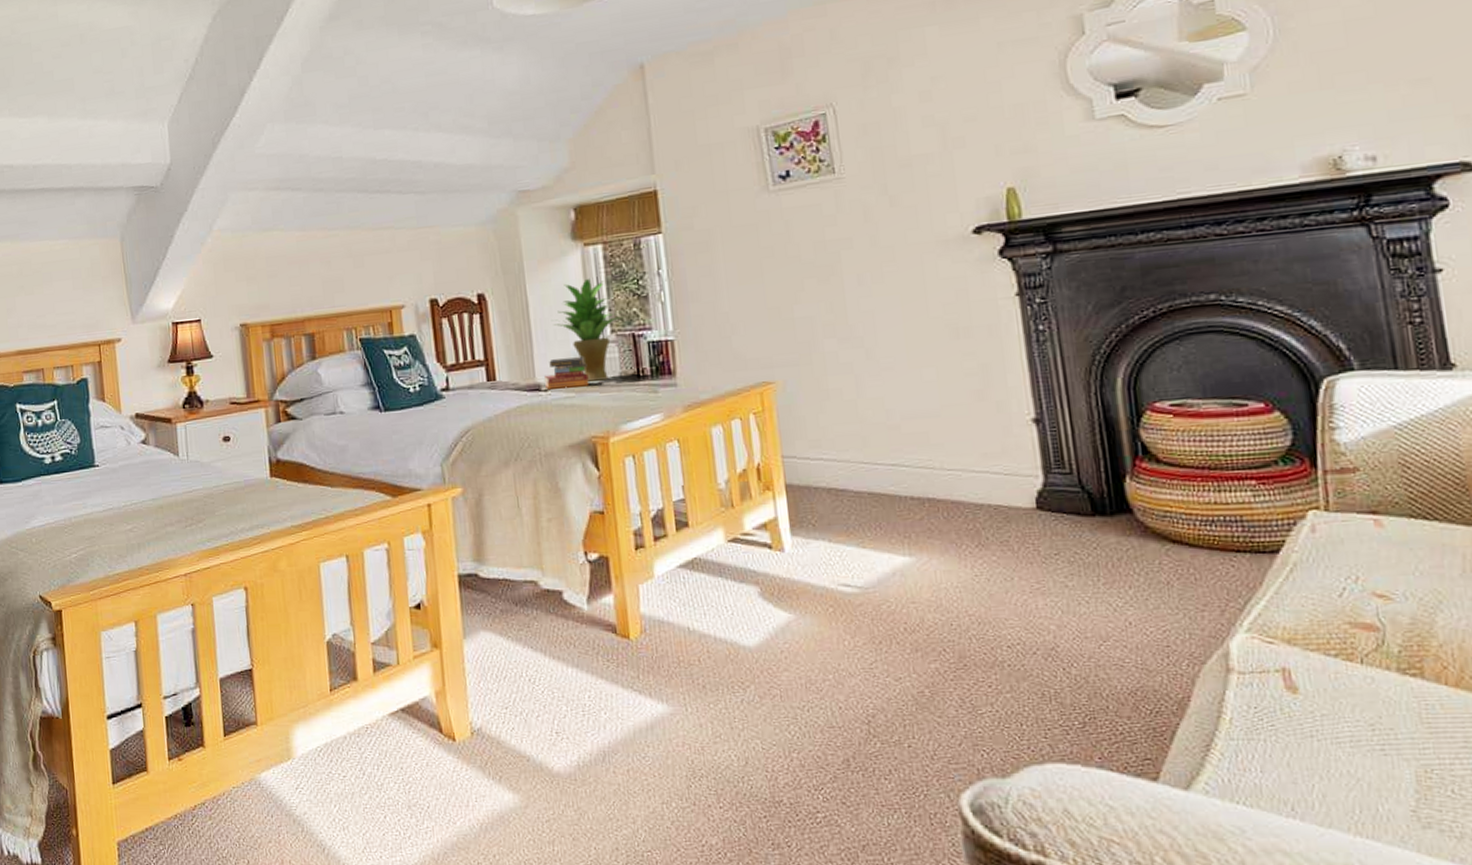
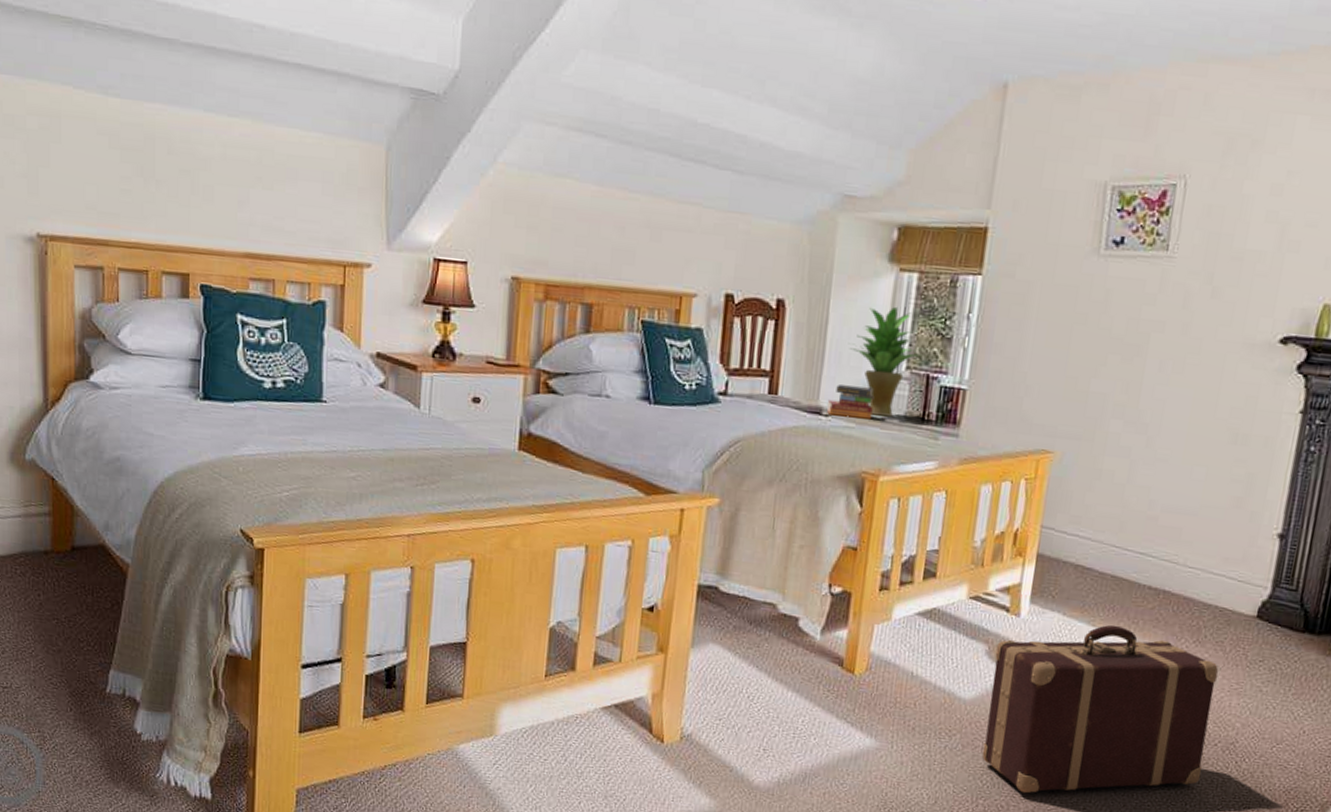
suitcase: none [768,543,1029,739] -> present [981,624,1218,794]

